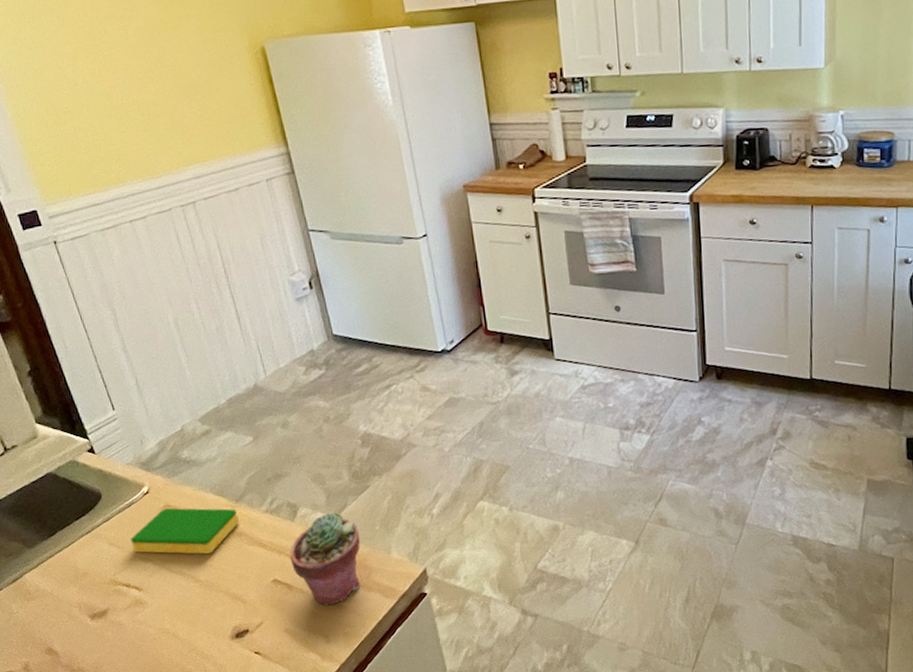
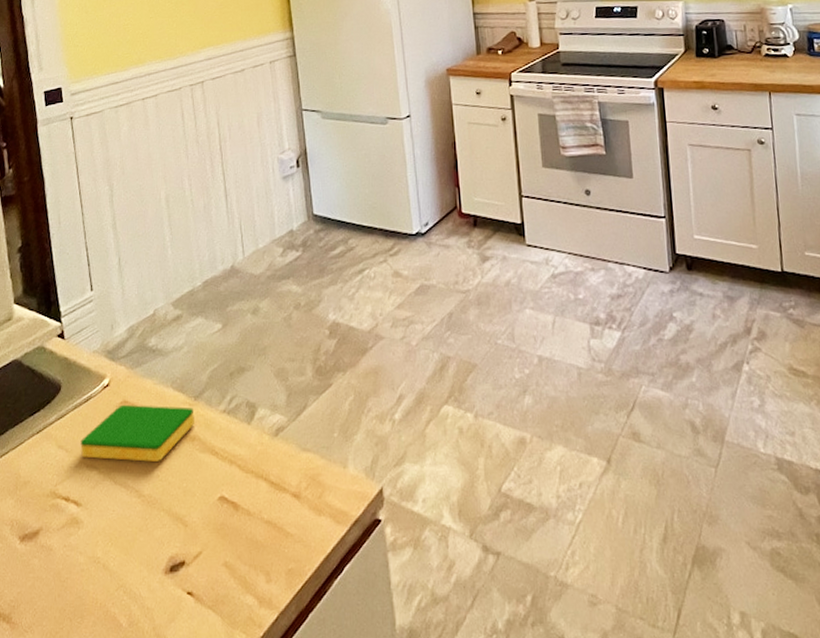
potted succulent: present [290,512,361,606] -> none [242,414,317,532]

